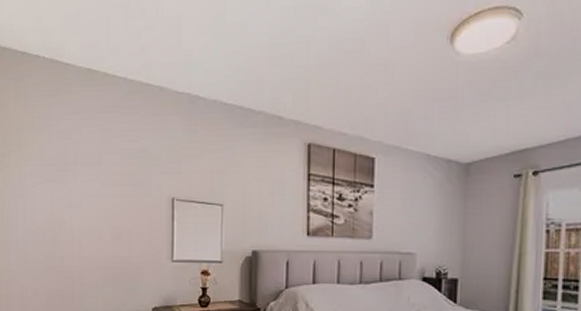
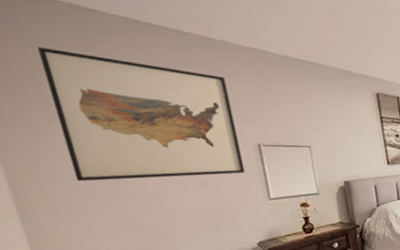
wall art: none [24,98,155,228] -> present [36,46,245,182]

